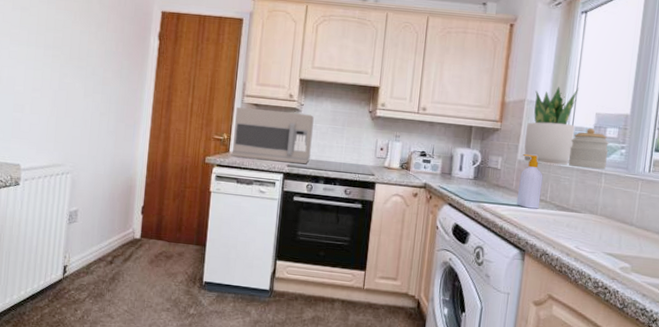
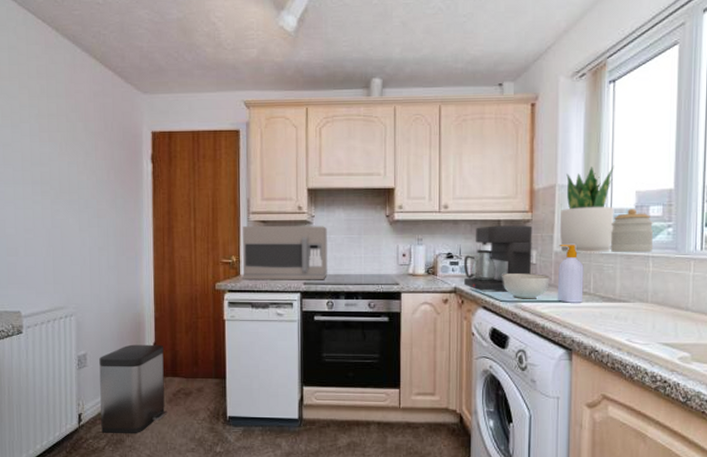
pedal bin: none [84,205,152,289] -> present [99,344,168,433]
coffee maker: none [434,130,501,191] -> present [463,225,533,291]
bowl: none [468,175,513,202] -> present [502,273,551,299]

